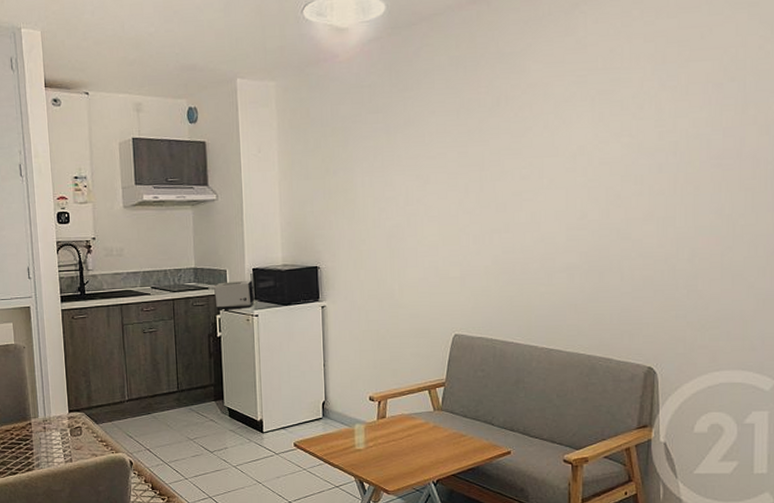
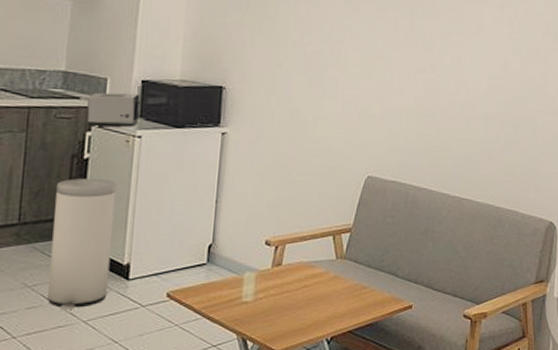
pedal bin: none [201,352,249,457] -> present [48,178,117,309]

